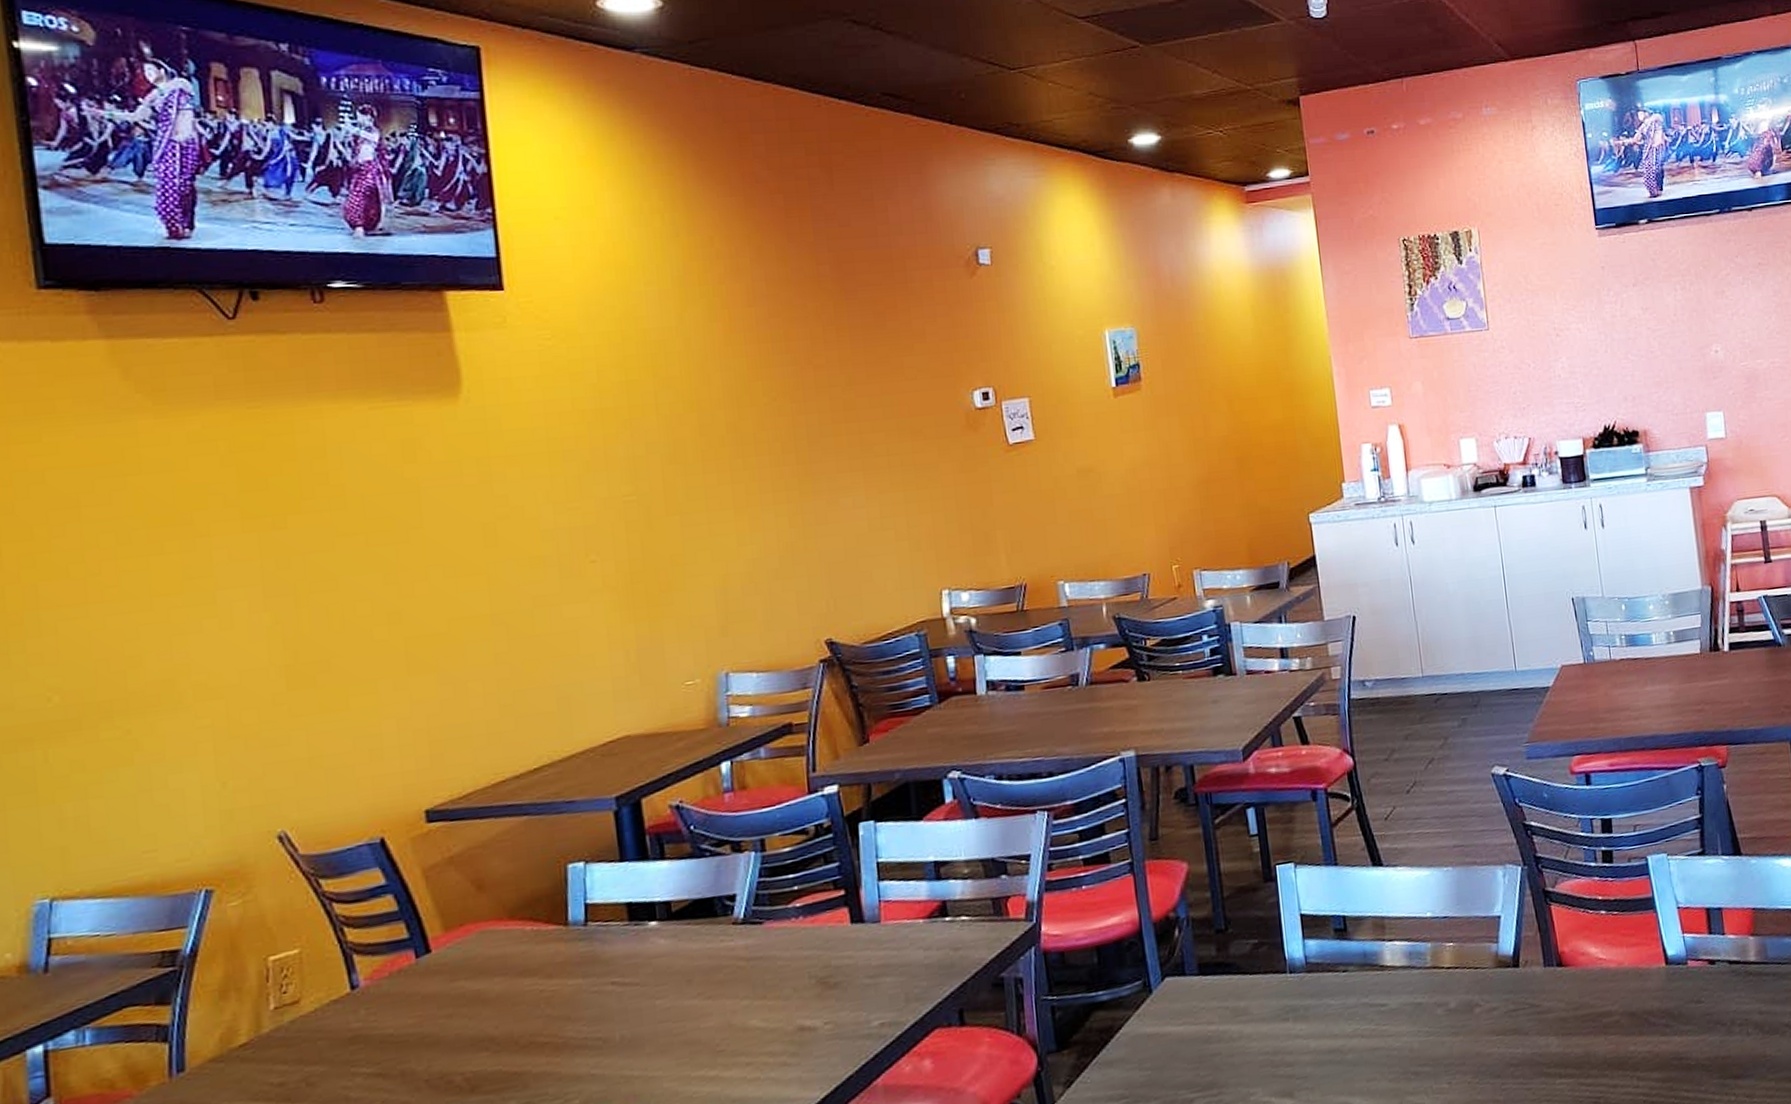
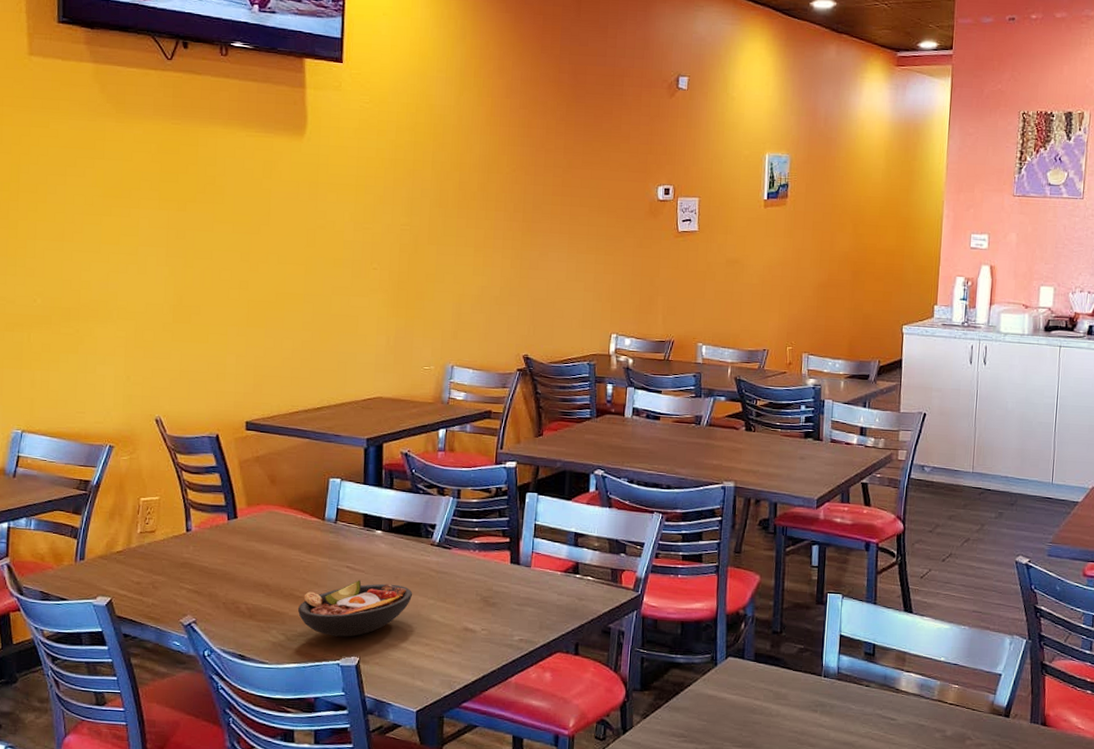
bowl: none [544,990,717,1089] -> present [297,580,413,637]

